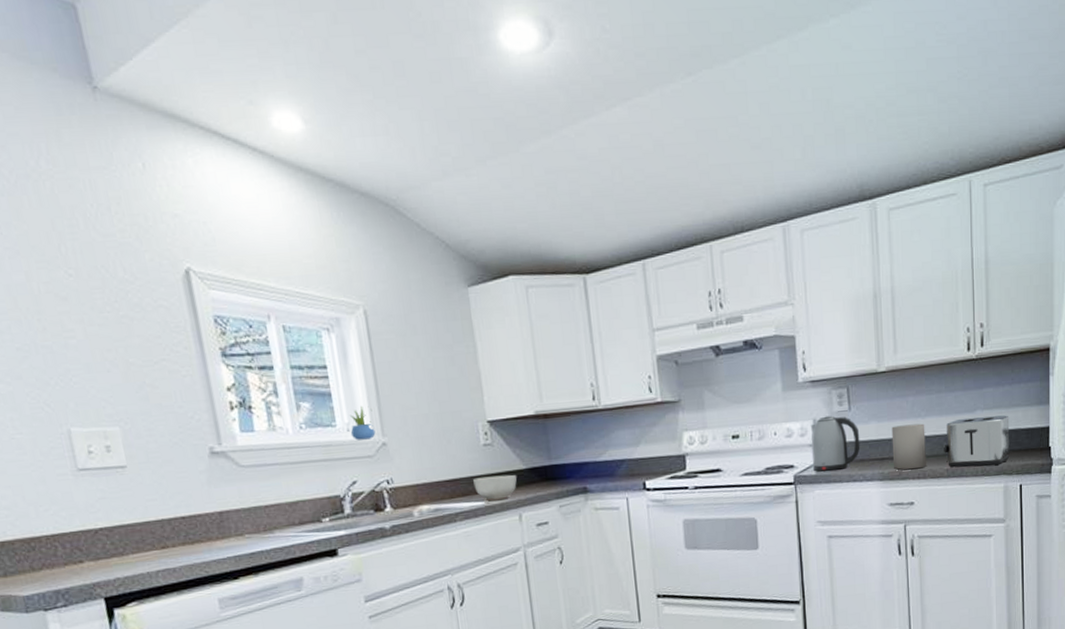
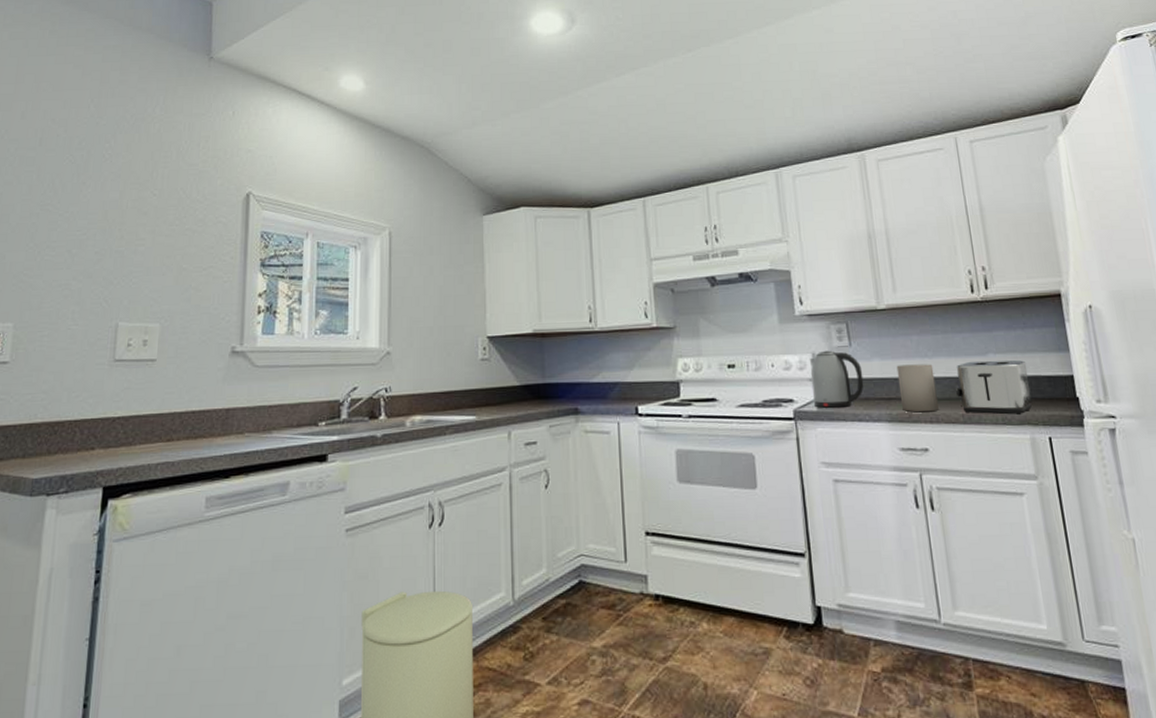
succulent plant: present [349,405,376,440] -> none [359,316,382,348]
bowl: present [473,474,517,501] -> none [467,390,510,416]

